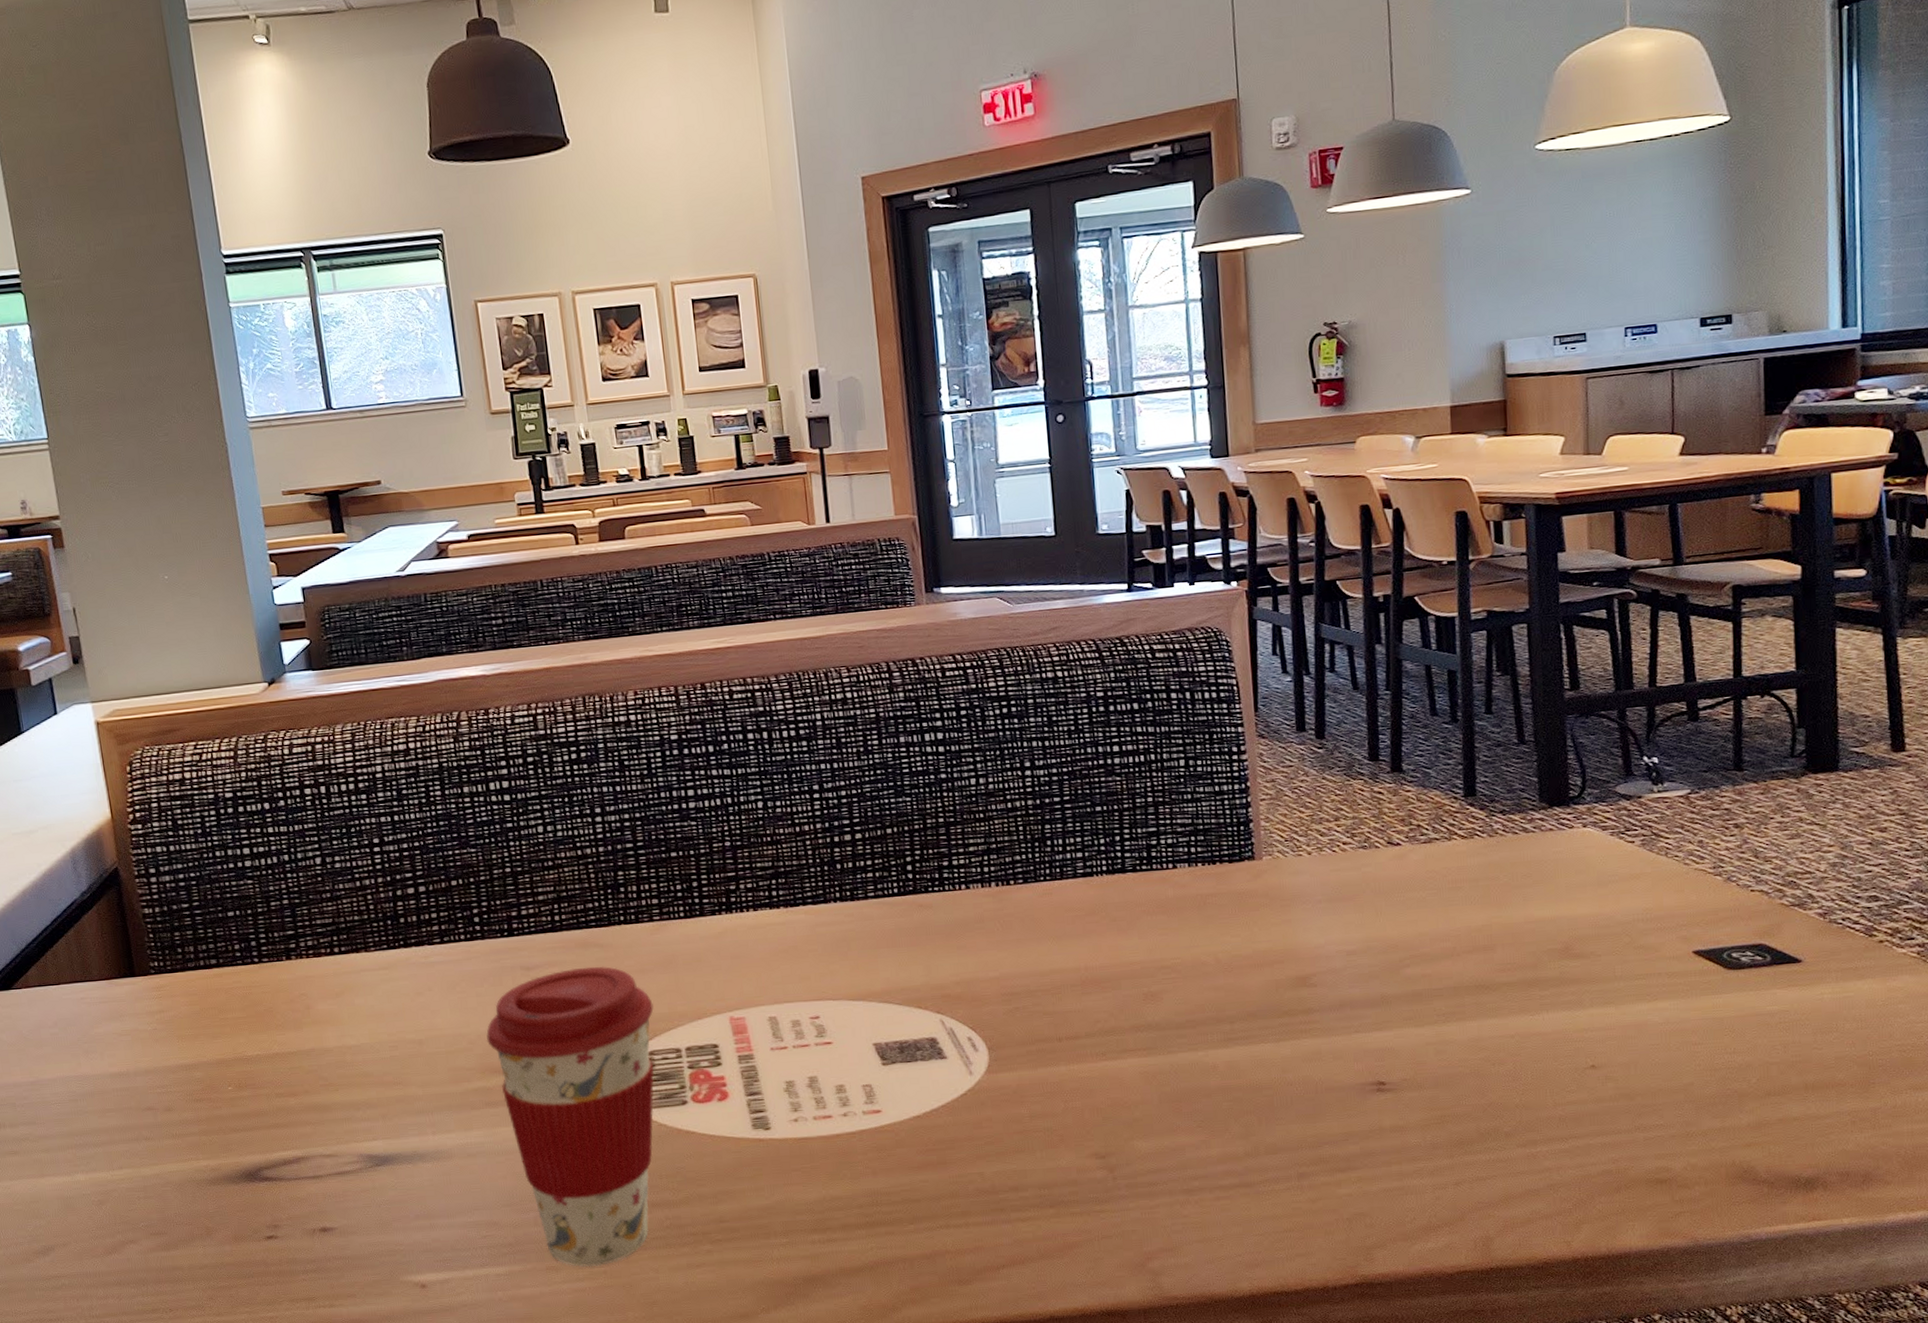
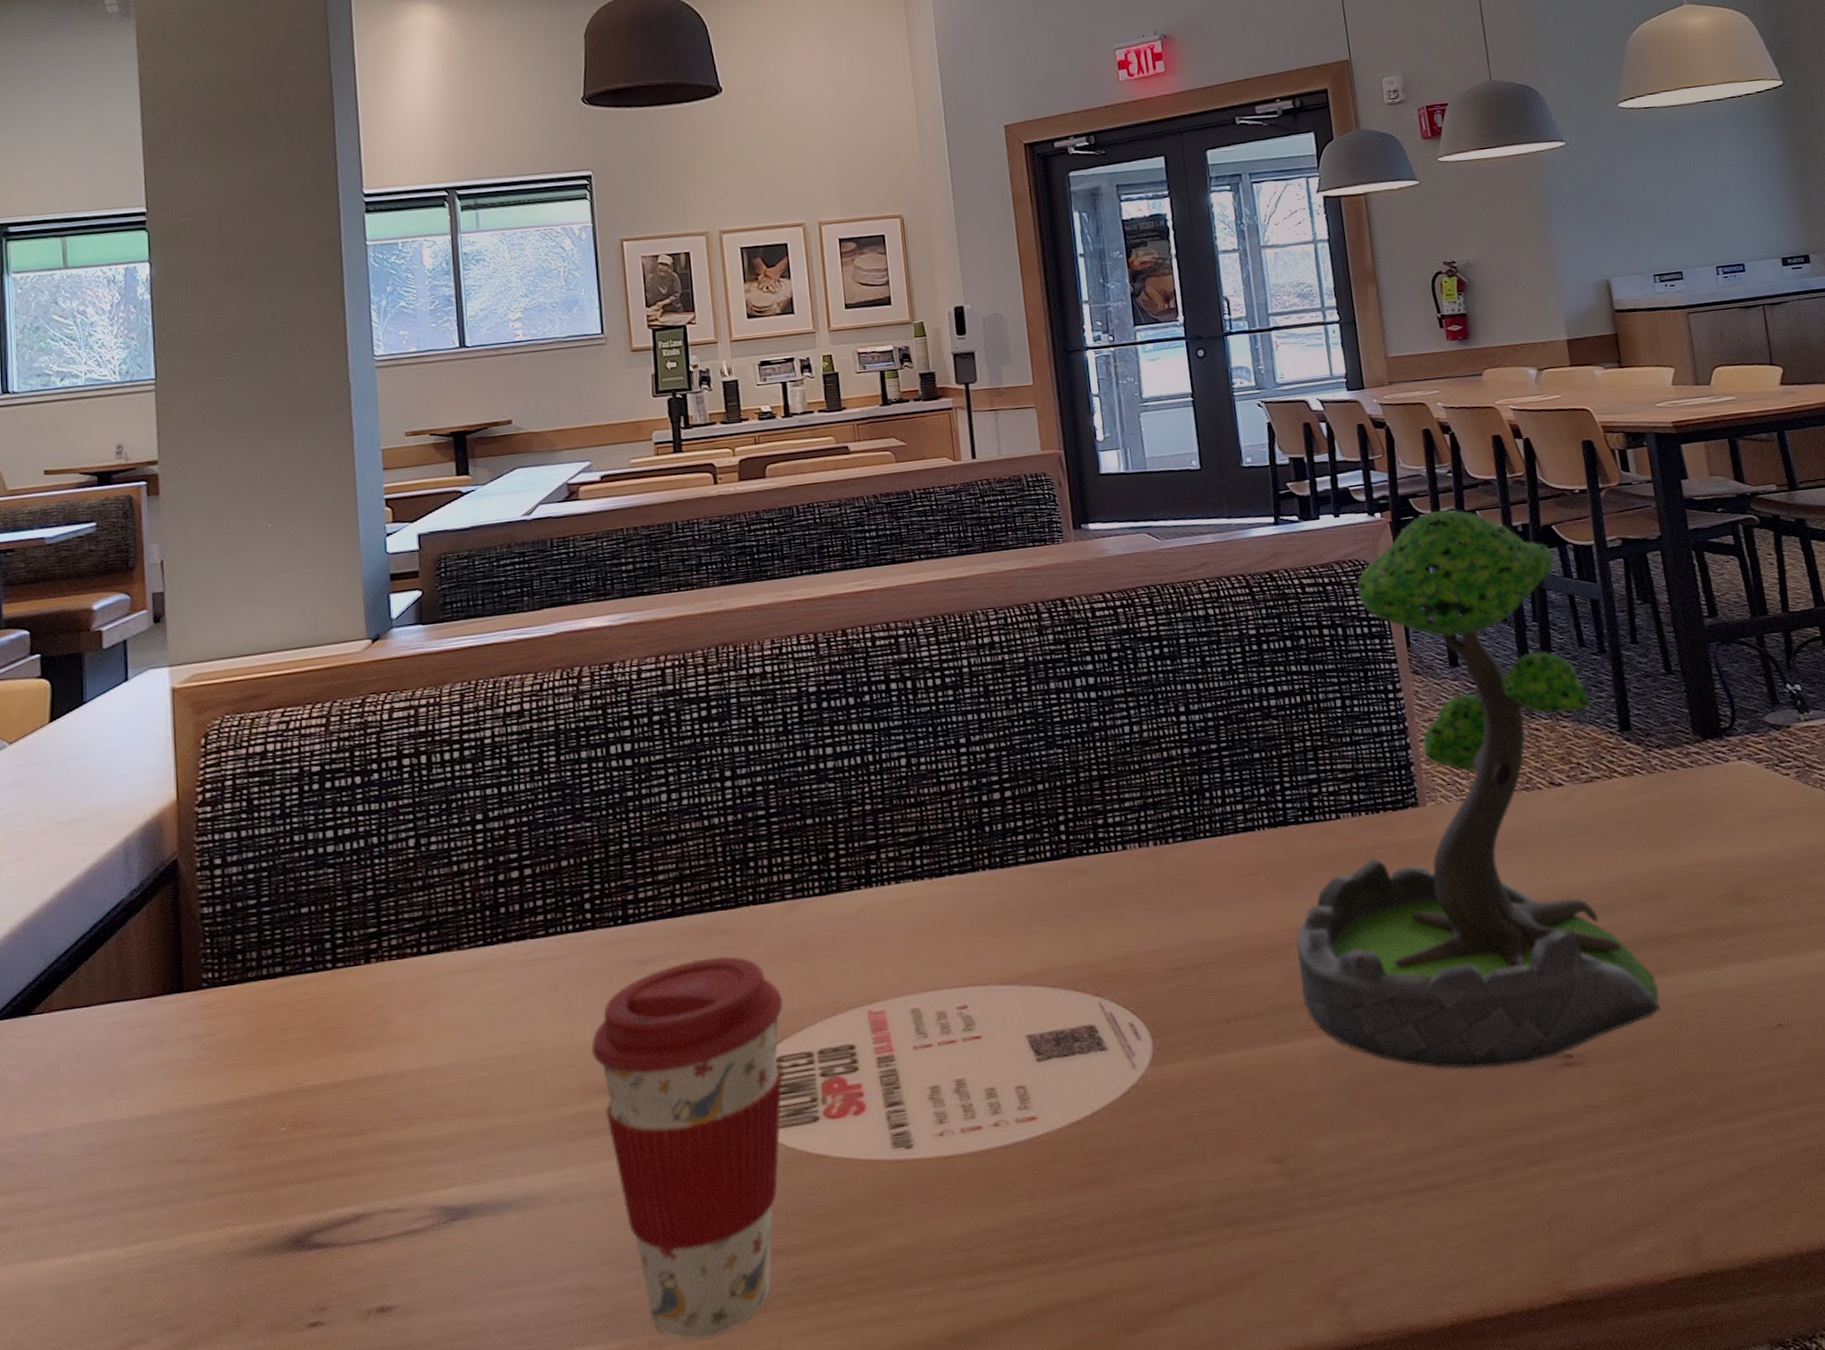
plant: none [1128,579,1476,1090] -> present [1296,509,1660,1069]

